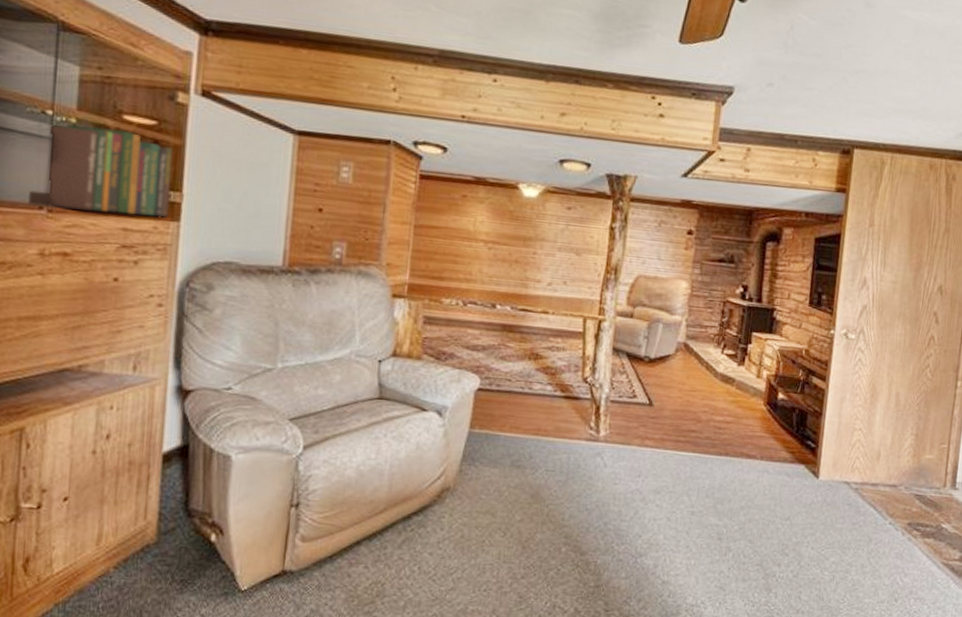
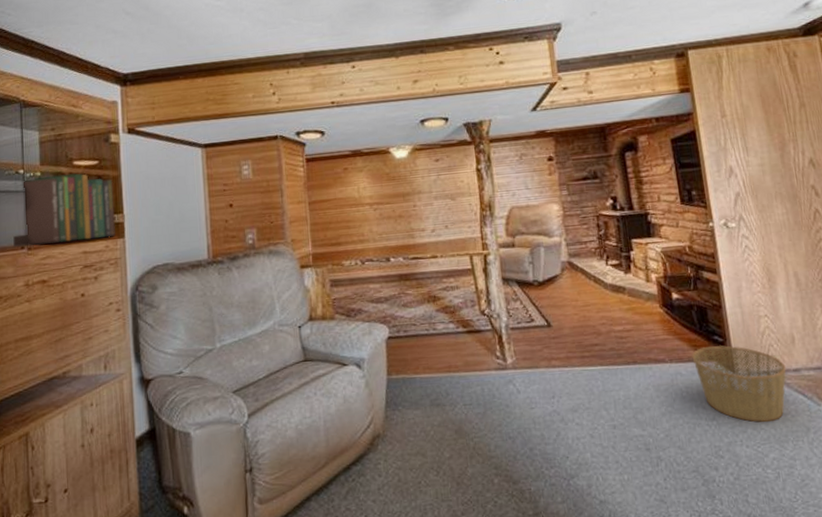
basket: none [782,450,866,528] -> present [691,345,786,422]

